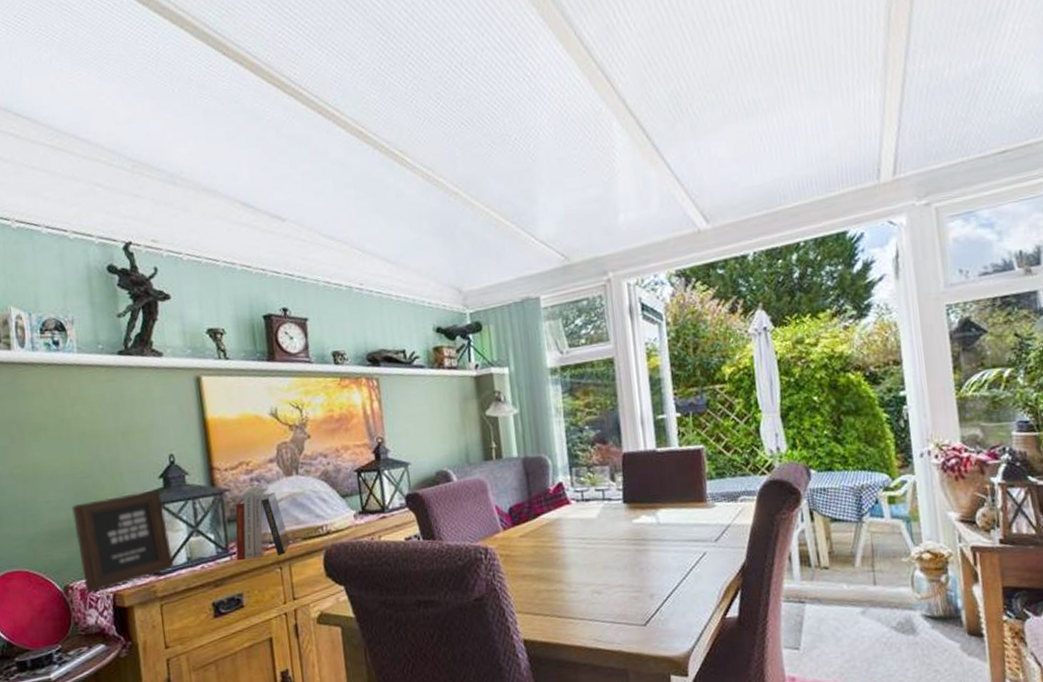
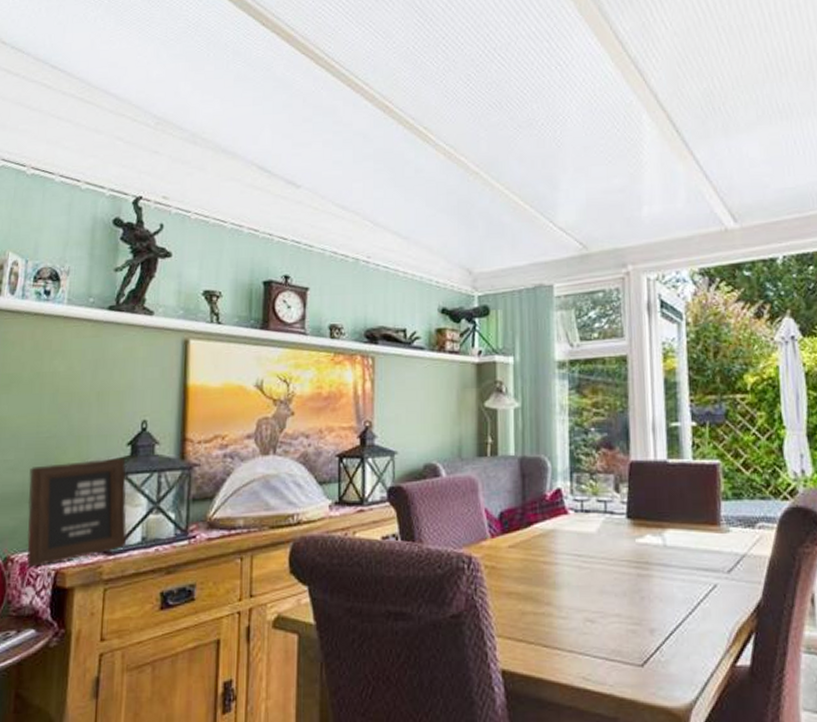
books: present [235,485,291,561] -> none [195,462,256,546]

